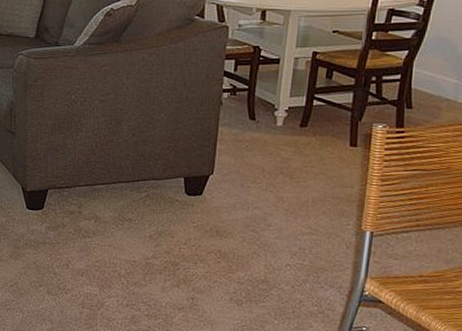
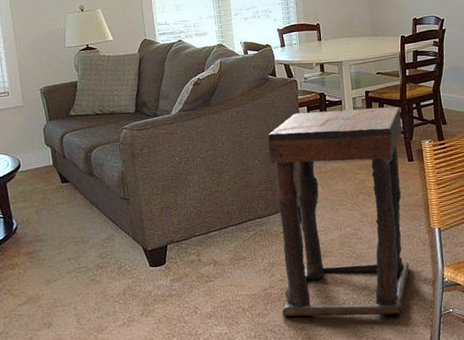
side table: none [161,66,354,319] -> present [268,106,409,317]

